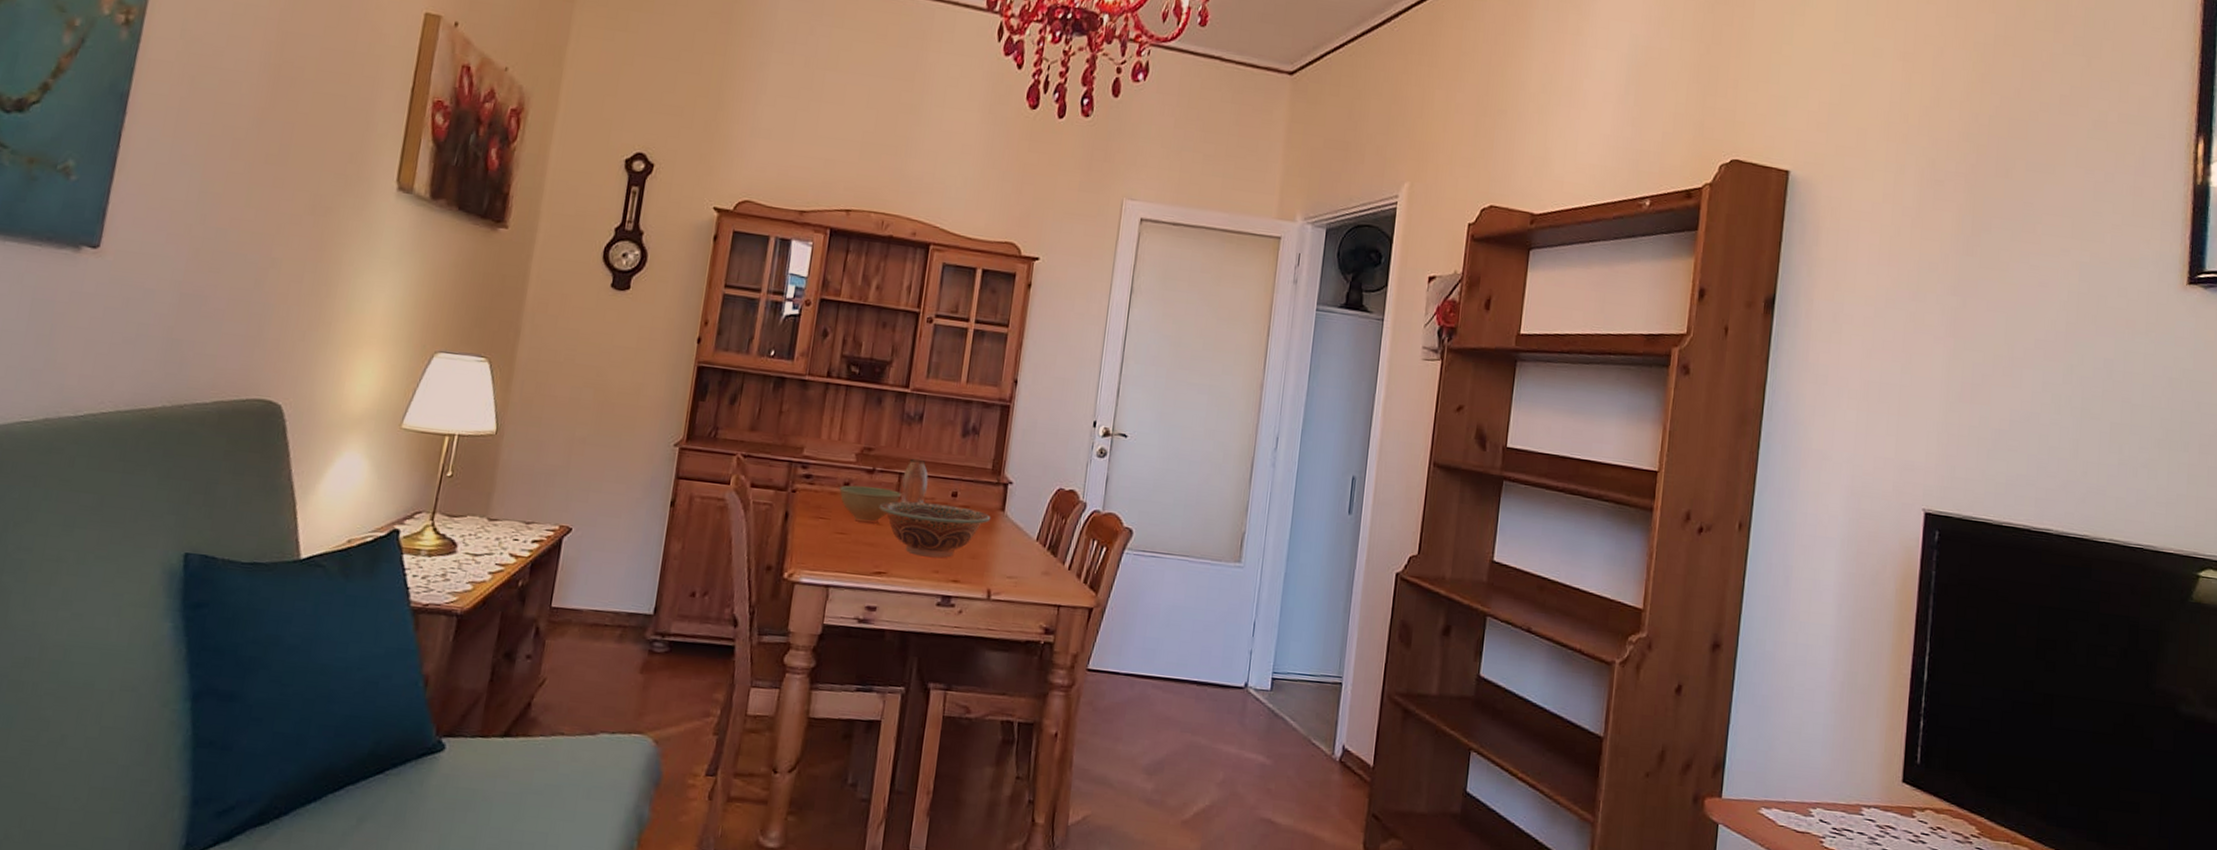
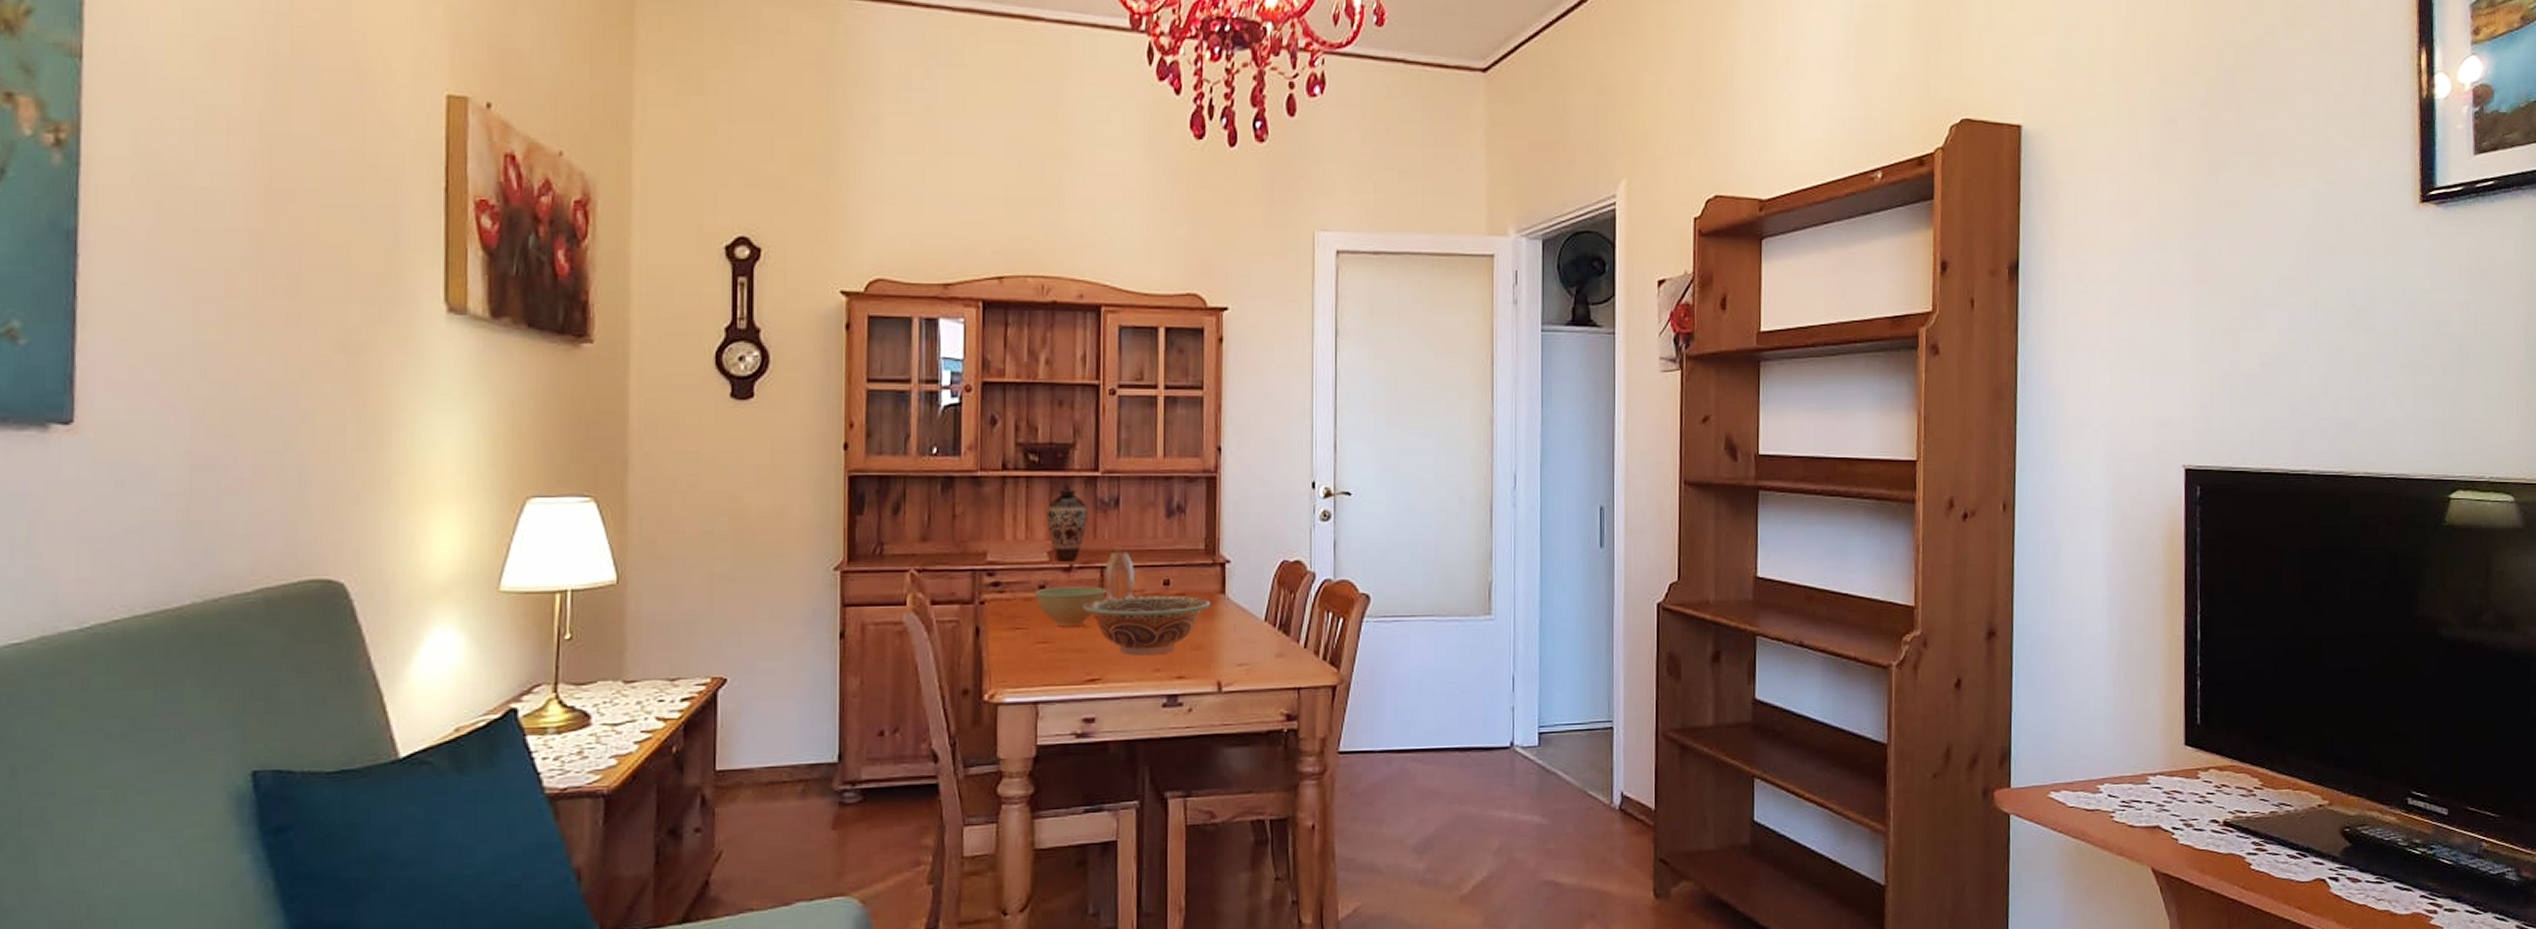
decorative vase: none [857,401,895,465] -> present [1046,490,1087,562]

